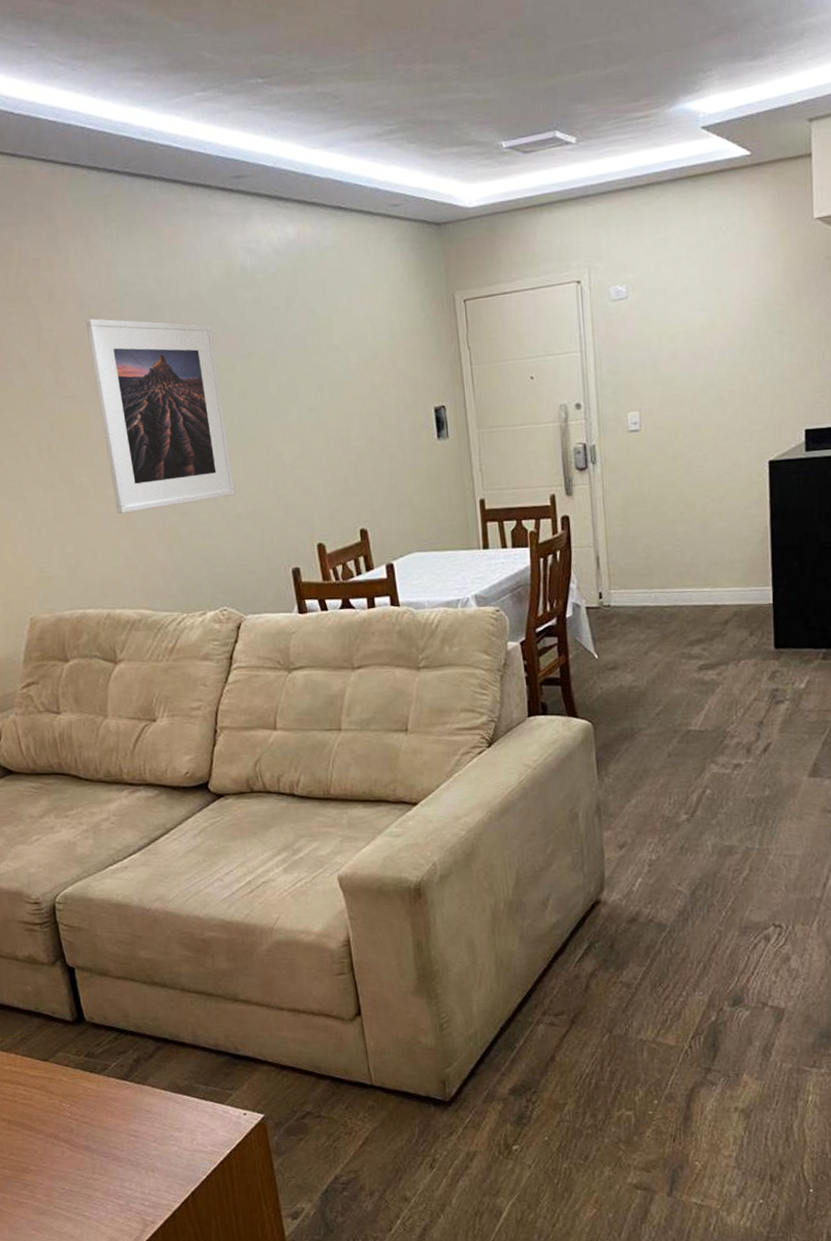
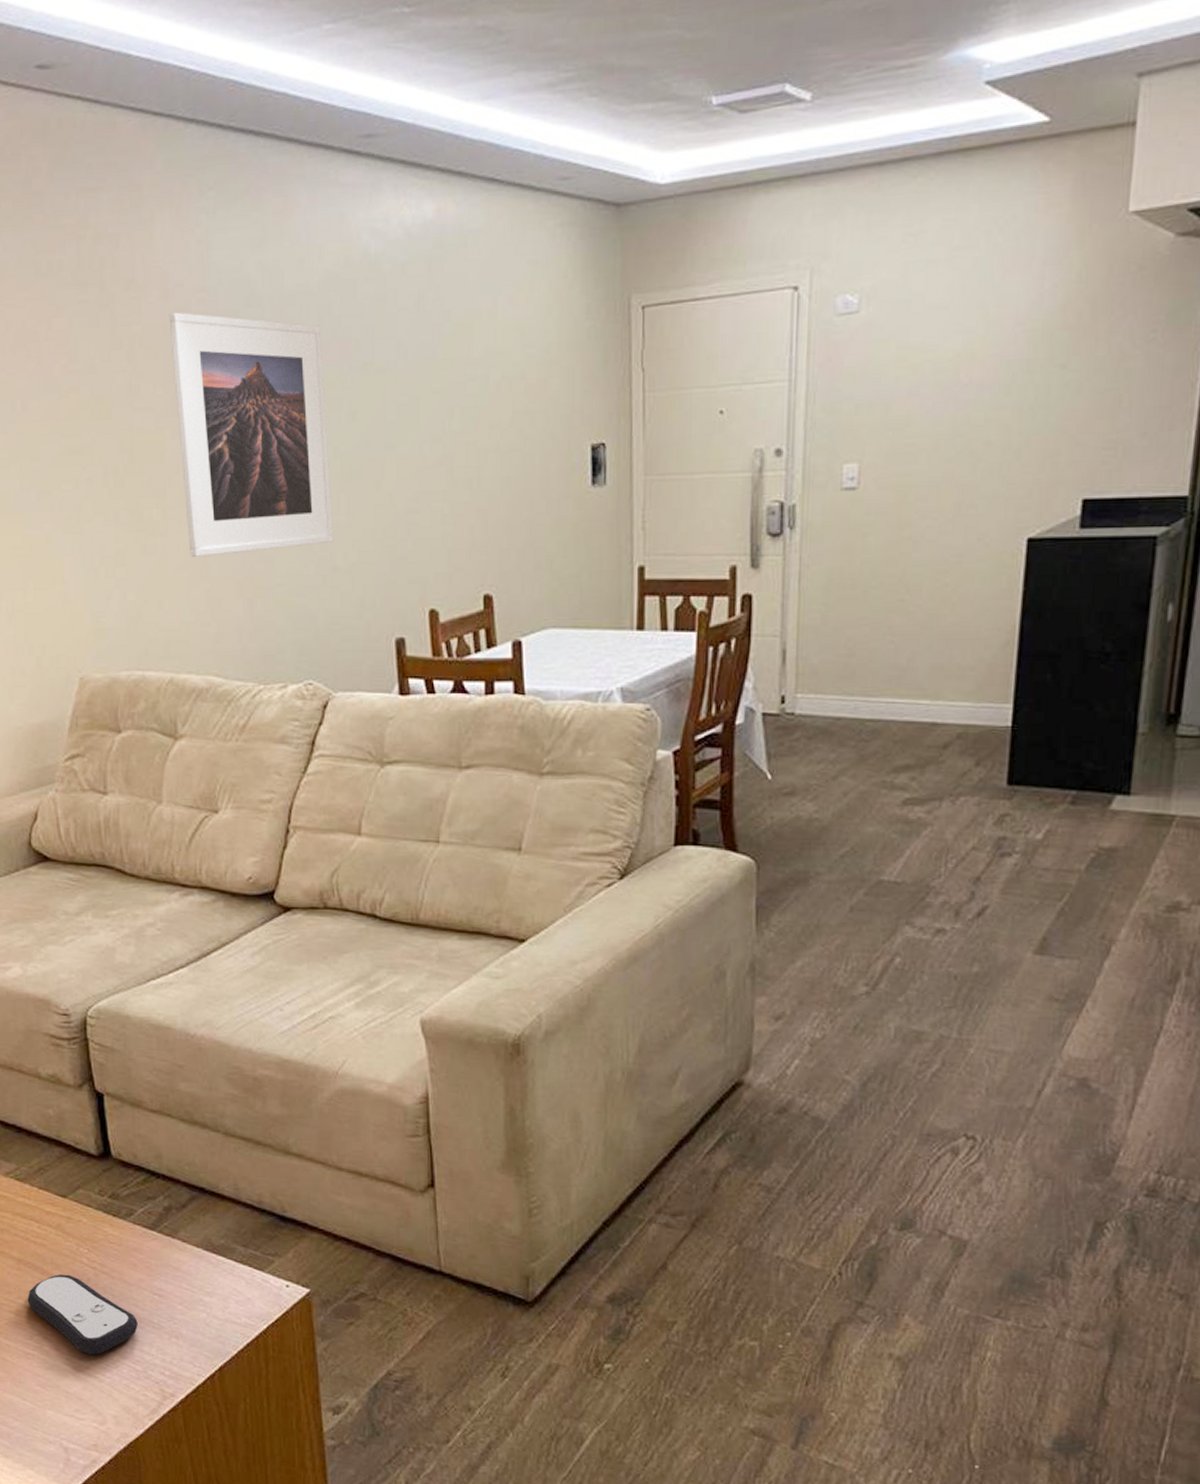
remote control: none [18,1128,118,1196] -> present [27,1274,138,1355]

